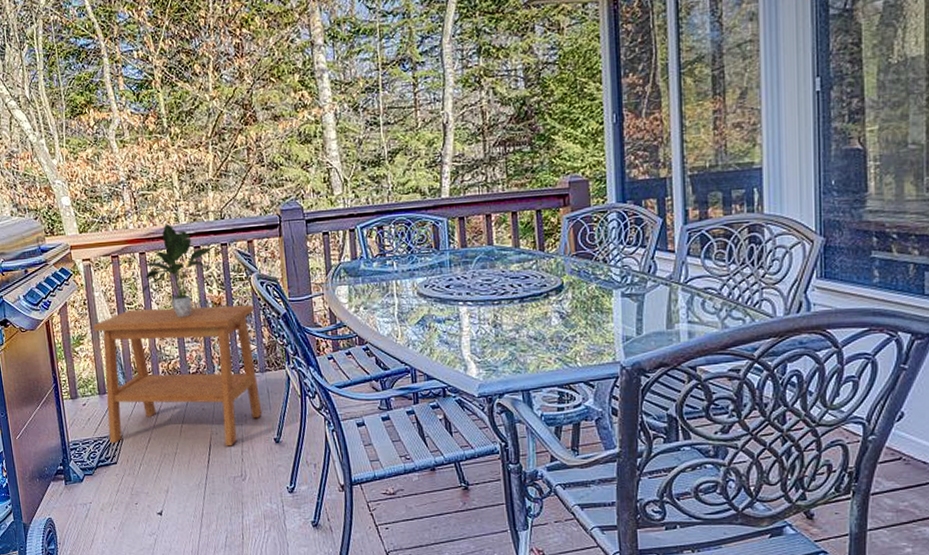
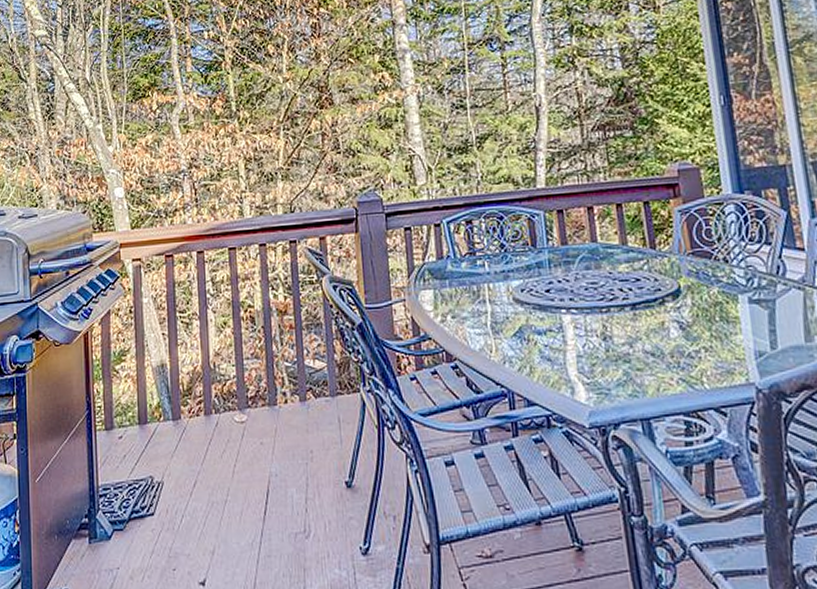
side table: present [93,305,263,447] -> none [138,313,332,492]
potted plant: present [140,223,211,318] -> none [195,218,278,329]

